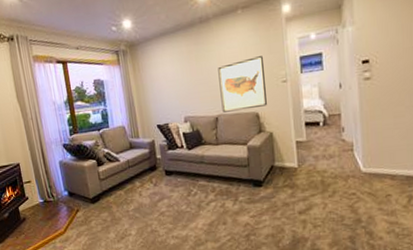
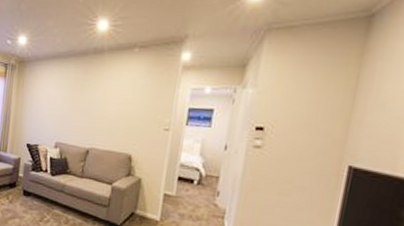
wall art: present [218,56,267,113] -> none [95,98,150,150]

